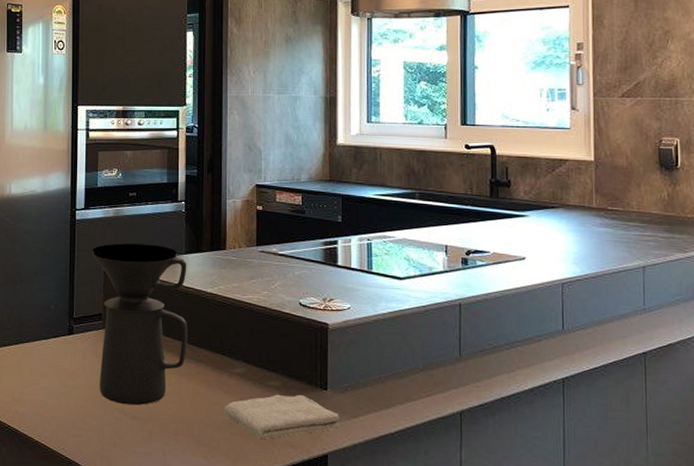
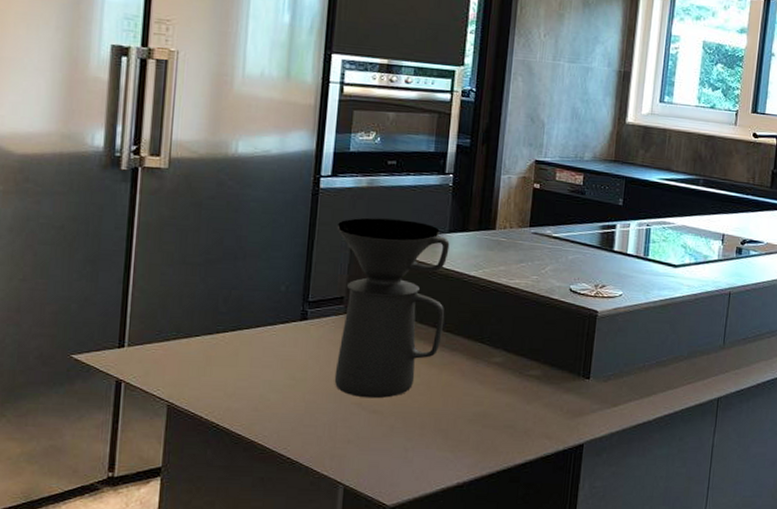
washcloth: present [224,394,340,439] -> none [477,384,600,430]

